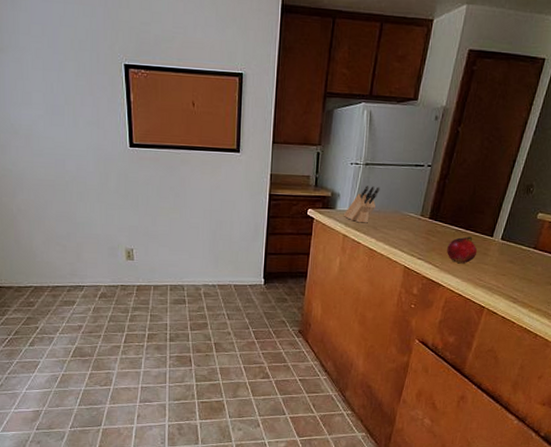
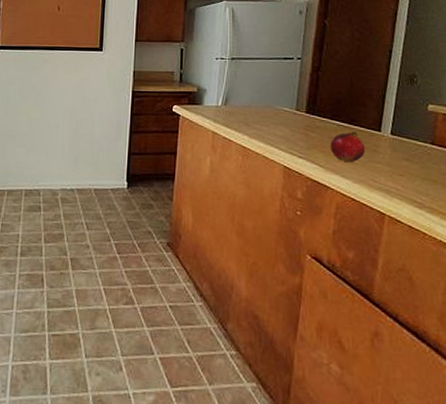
knife block: present [344,186,380,223] -> none [212,80,249,119]

